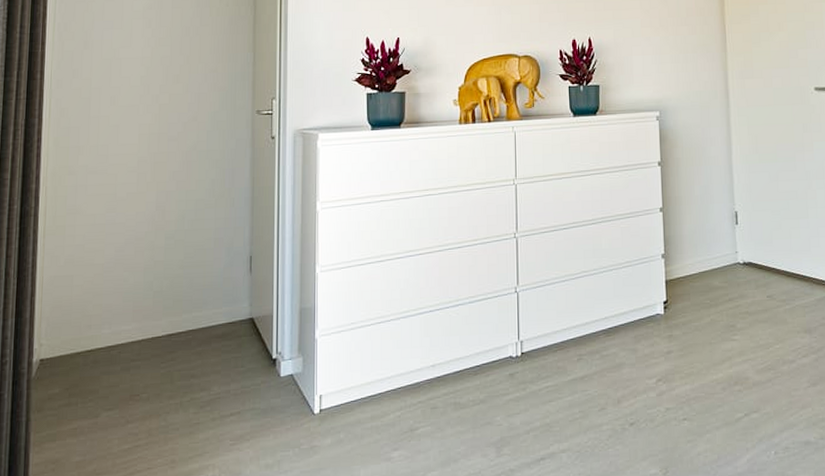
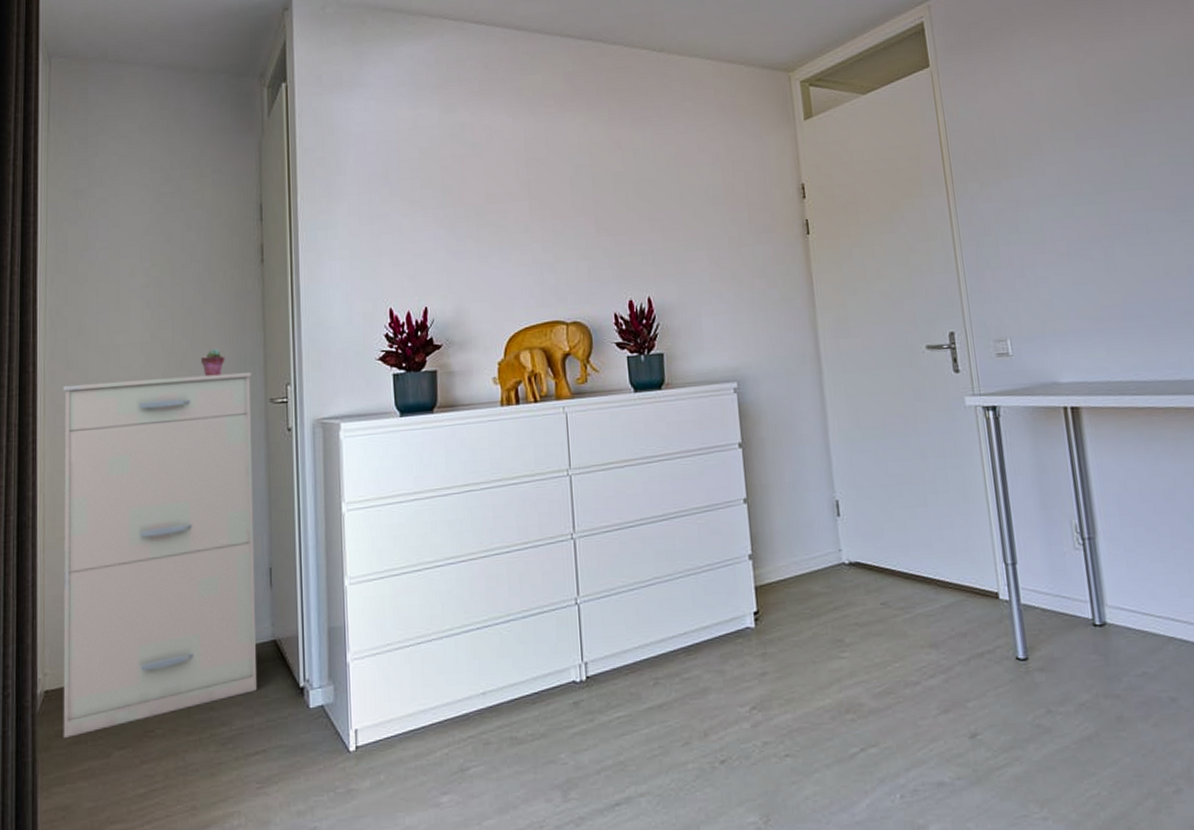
filing cabinet: none [55,86,241,400] -> present [63,372,257,738]
potted succulent: none [196,65,218,89] -> present [201,348,225,376]

